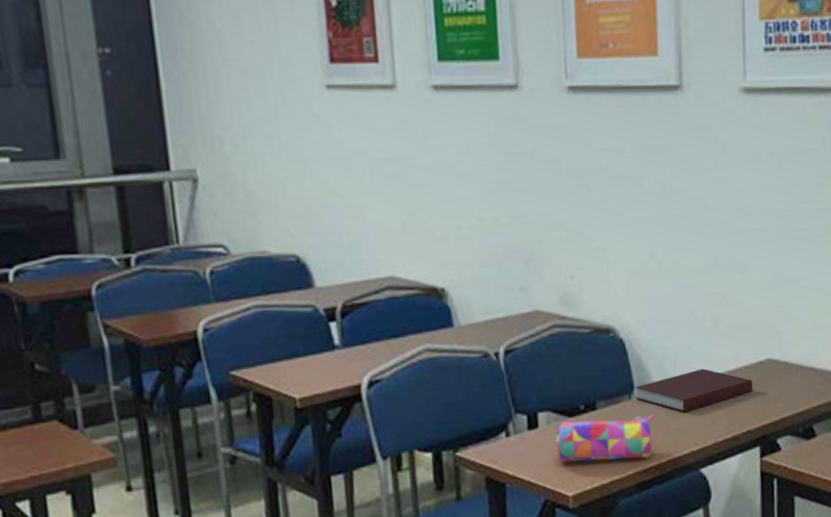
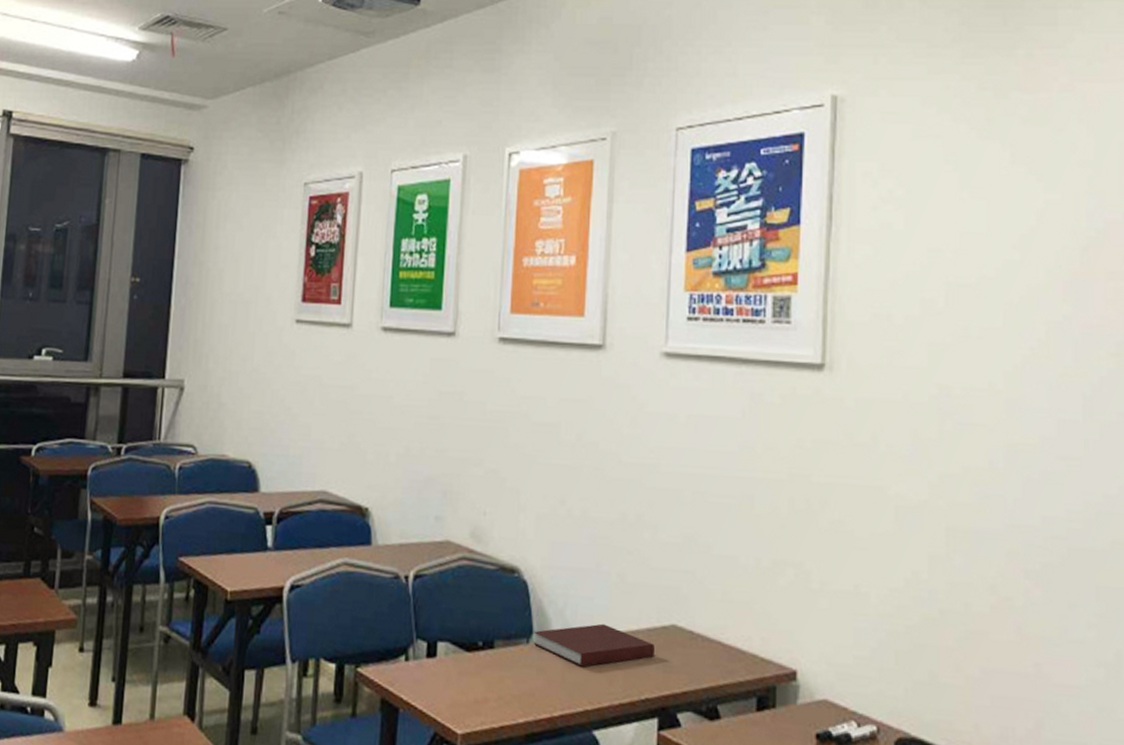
pencil case: present [555,415,654,462] -> none [450,655,550,708]

